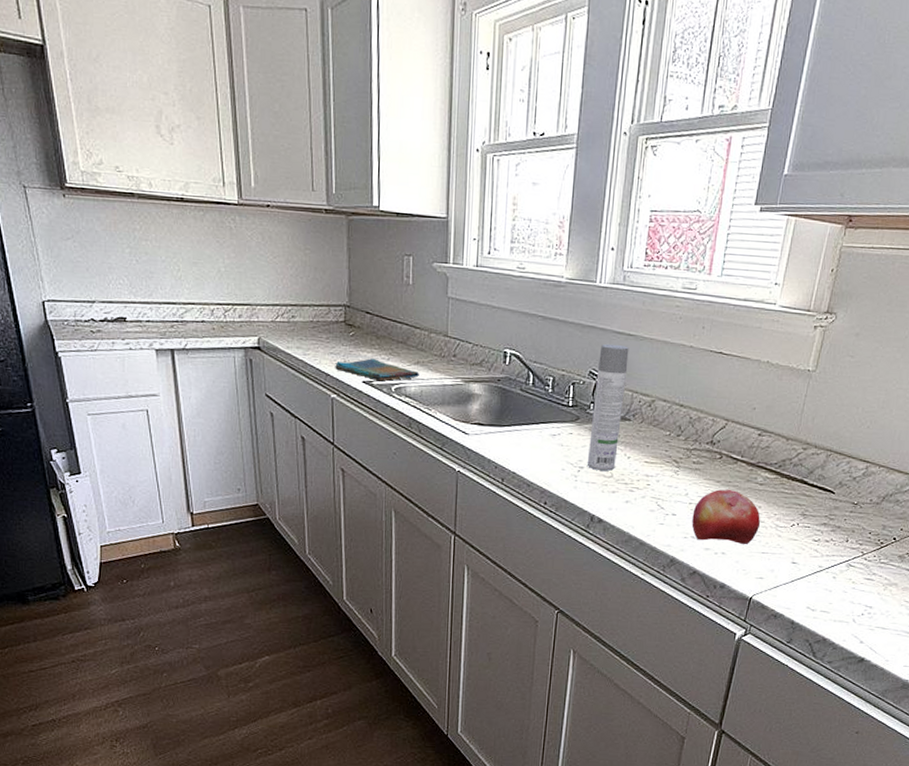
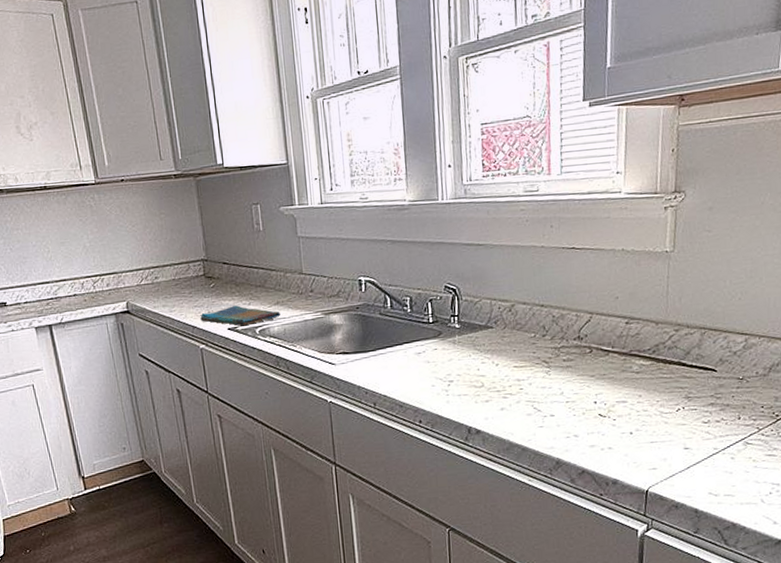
spray bottle: present [587,343,629,471] -> none [452,255,485,382]
fruit: present [692,489,760,545] -> none [571,382,643,438]

